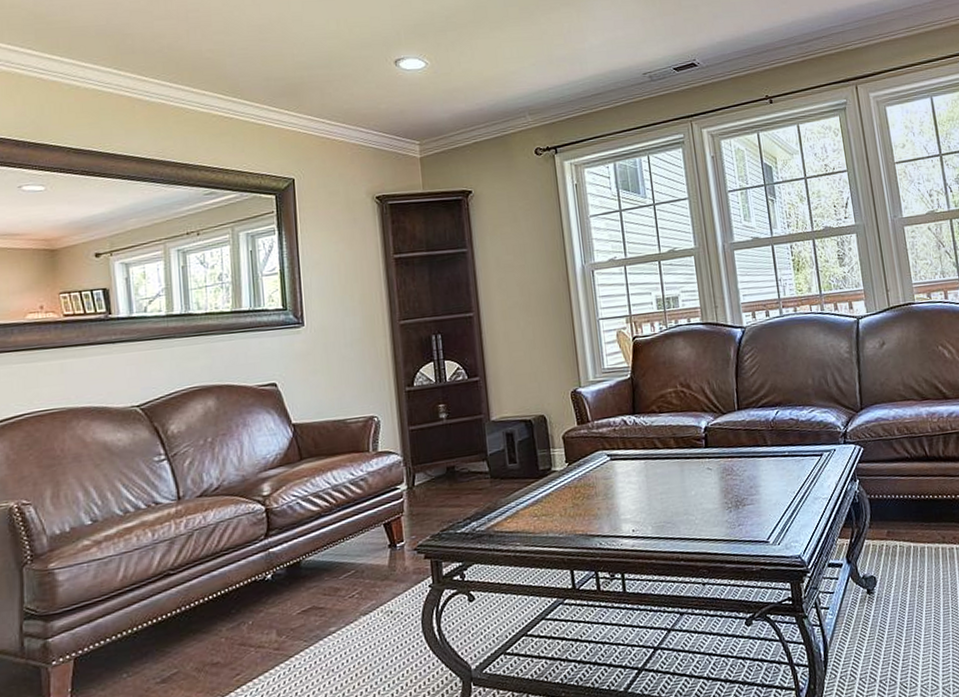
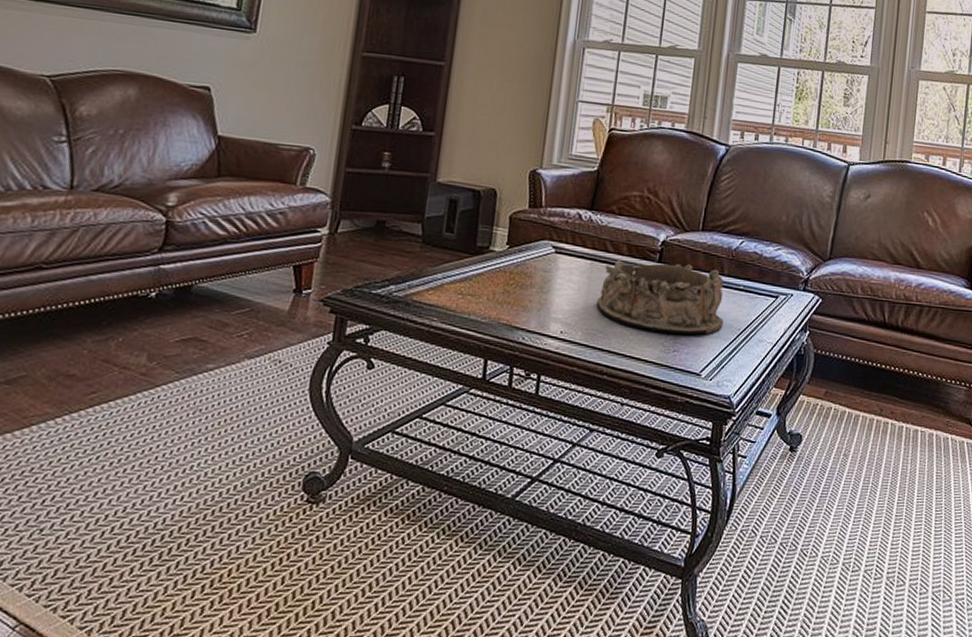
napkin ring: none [658,442,778,512] -> present [596,260,724,335]

